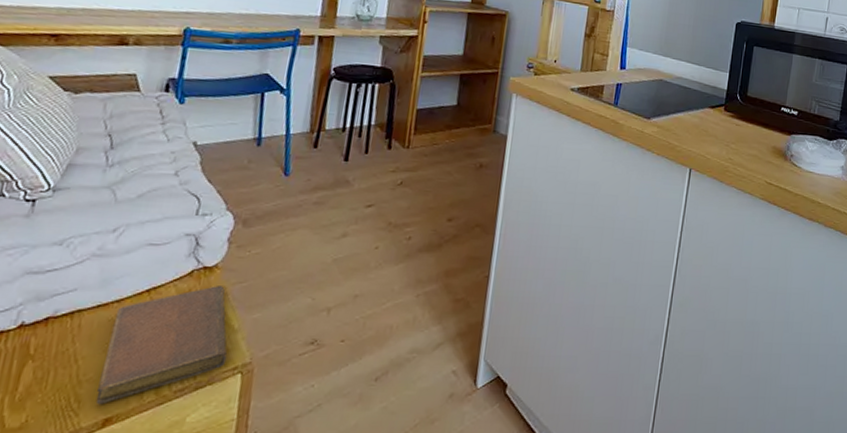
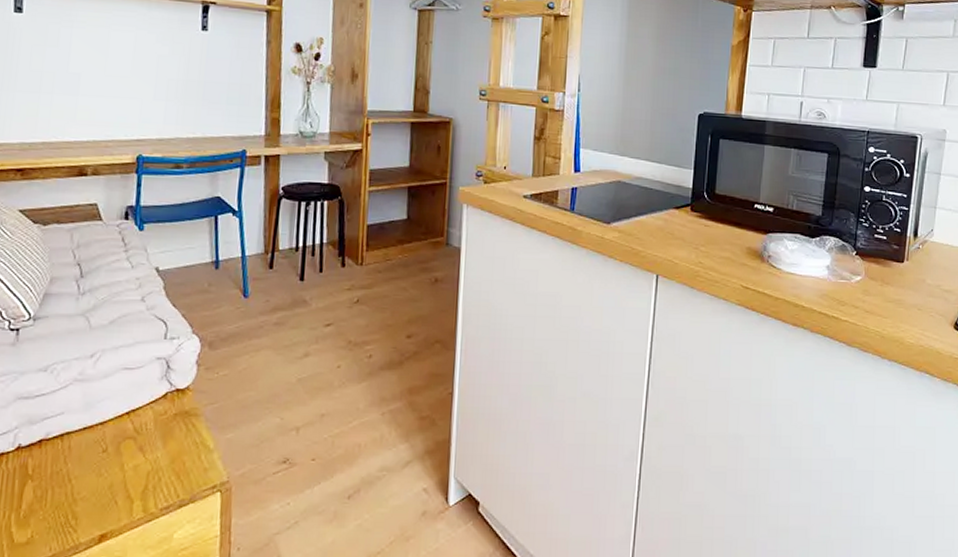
notebook: present [95,286,228,405] -> none [91,407,206,522]

